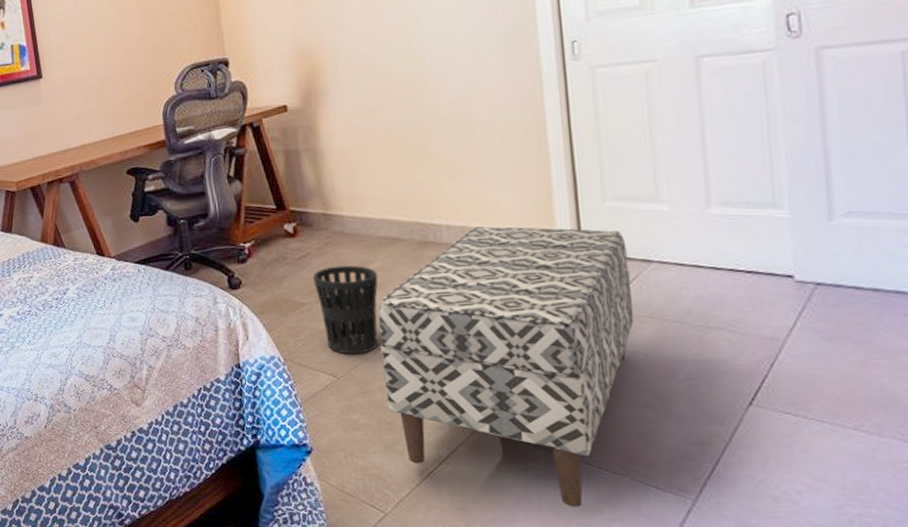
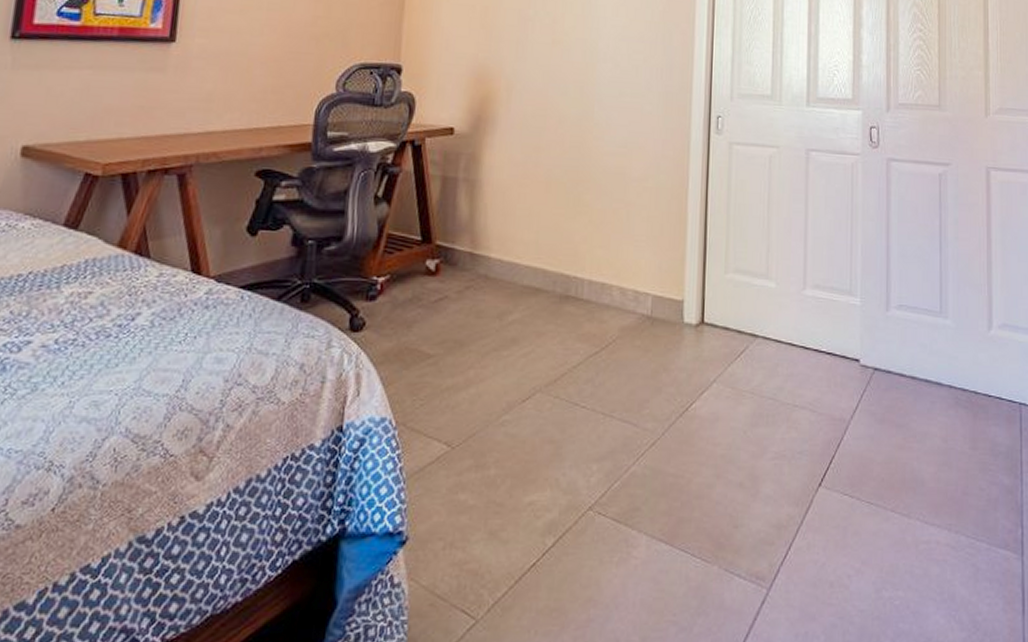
wastebasket: present [313,265,378,355] -> none [446,313,515,420]
bench: present [378,226,635,507] -> none [499,285,740,602]

